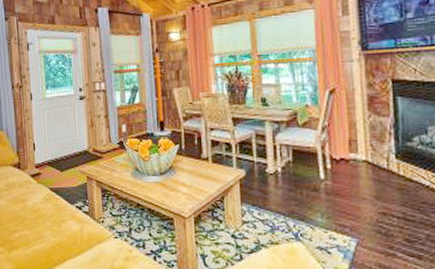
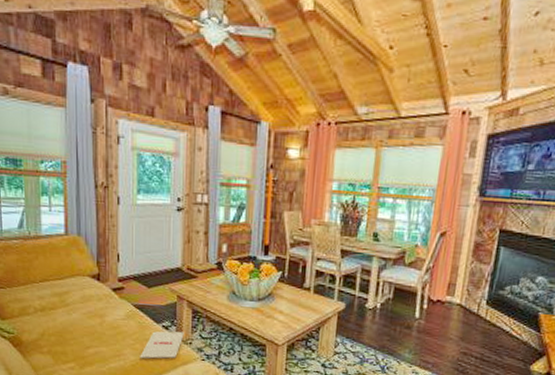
magazine: none [58,210,96,239] -> present [140,331,184,359]

